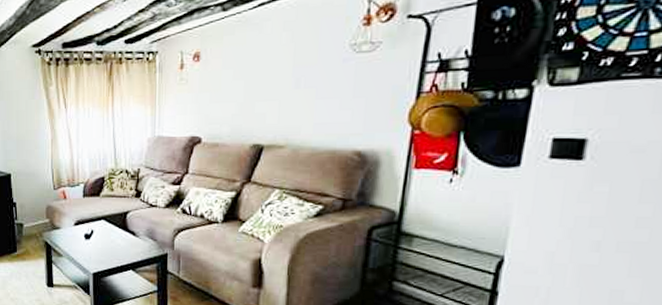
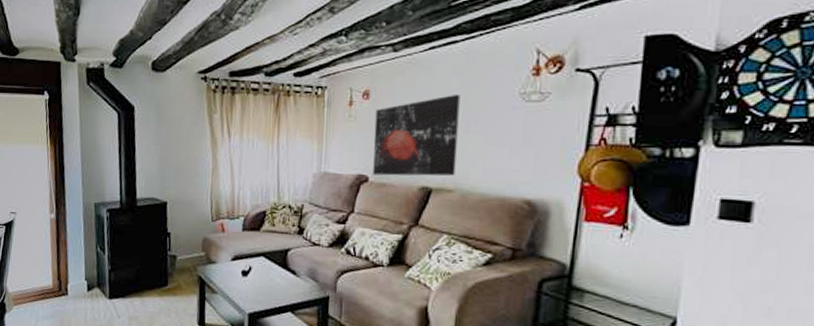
wall art: none [205,51,291,136] -> present [373,95,461,176]

